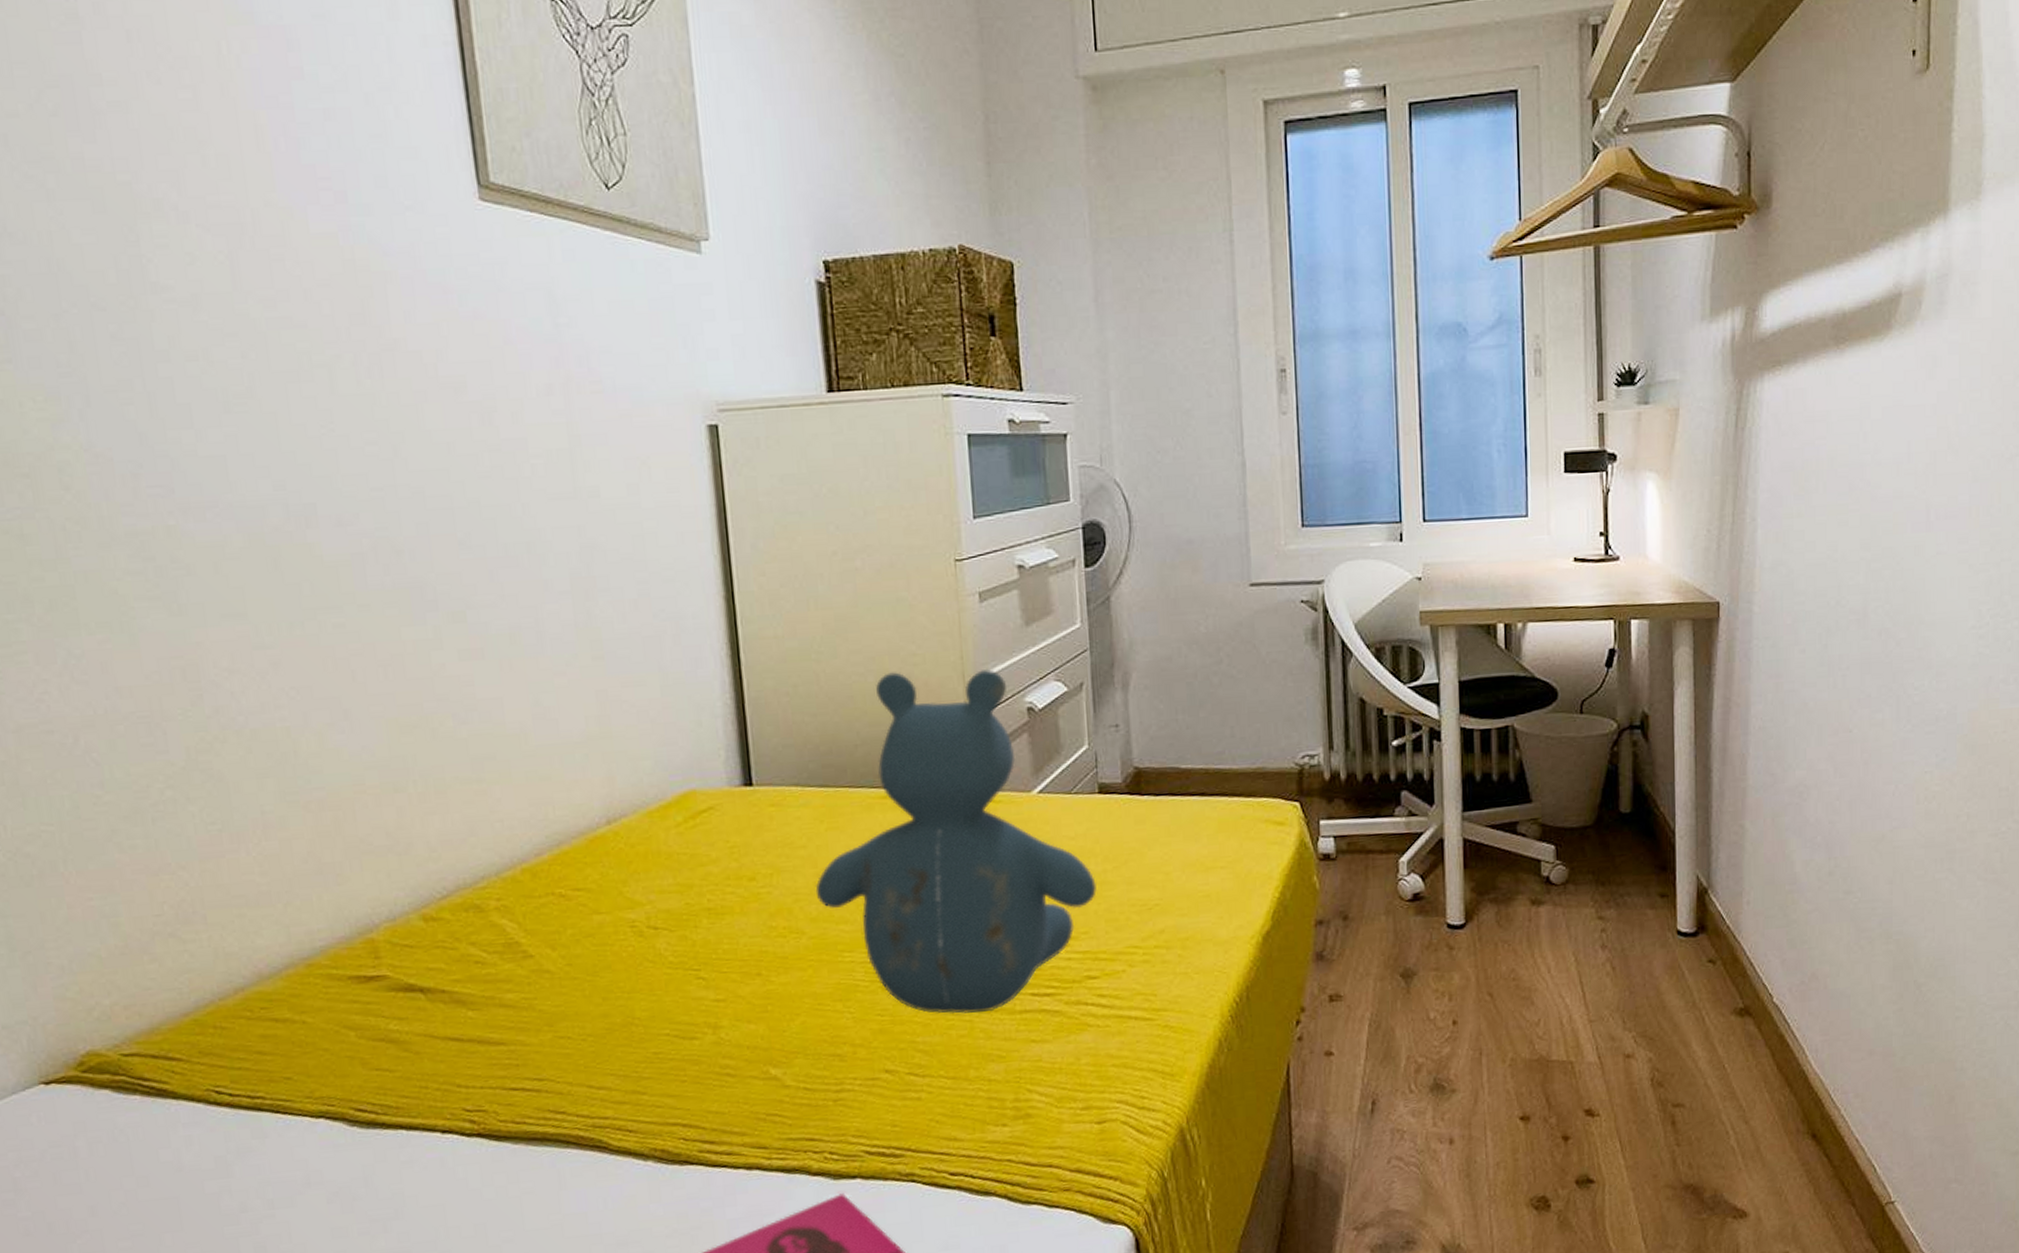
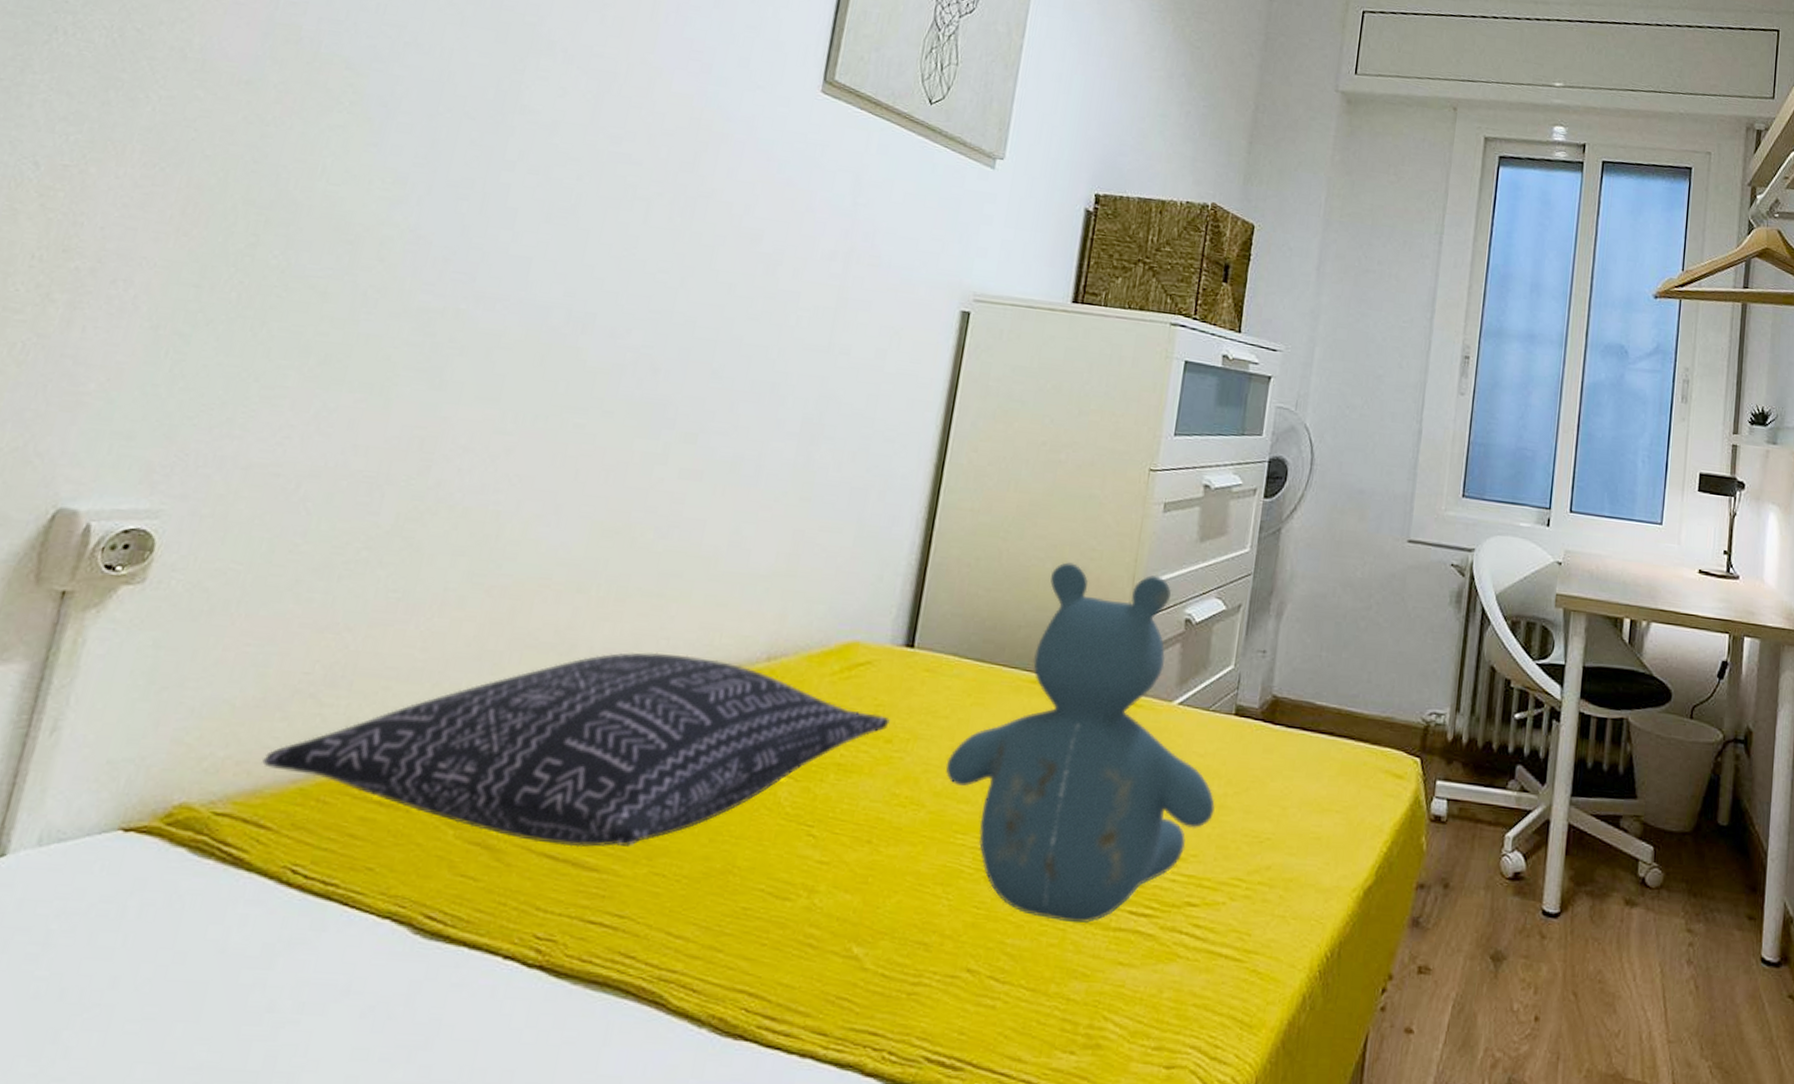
pillow: none [148,832,748,1029] -> present [262,652,890,848]

